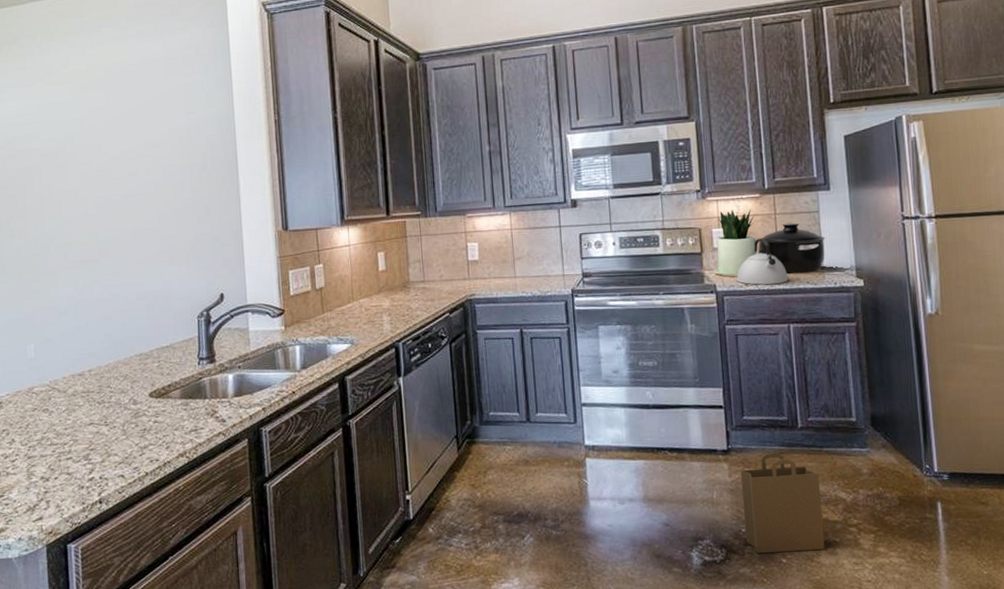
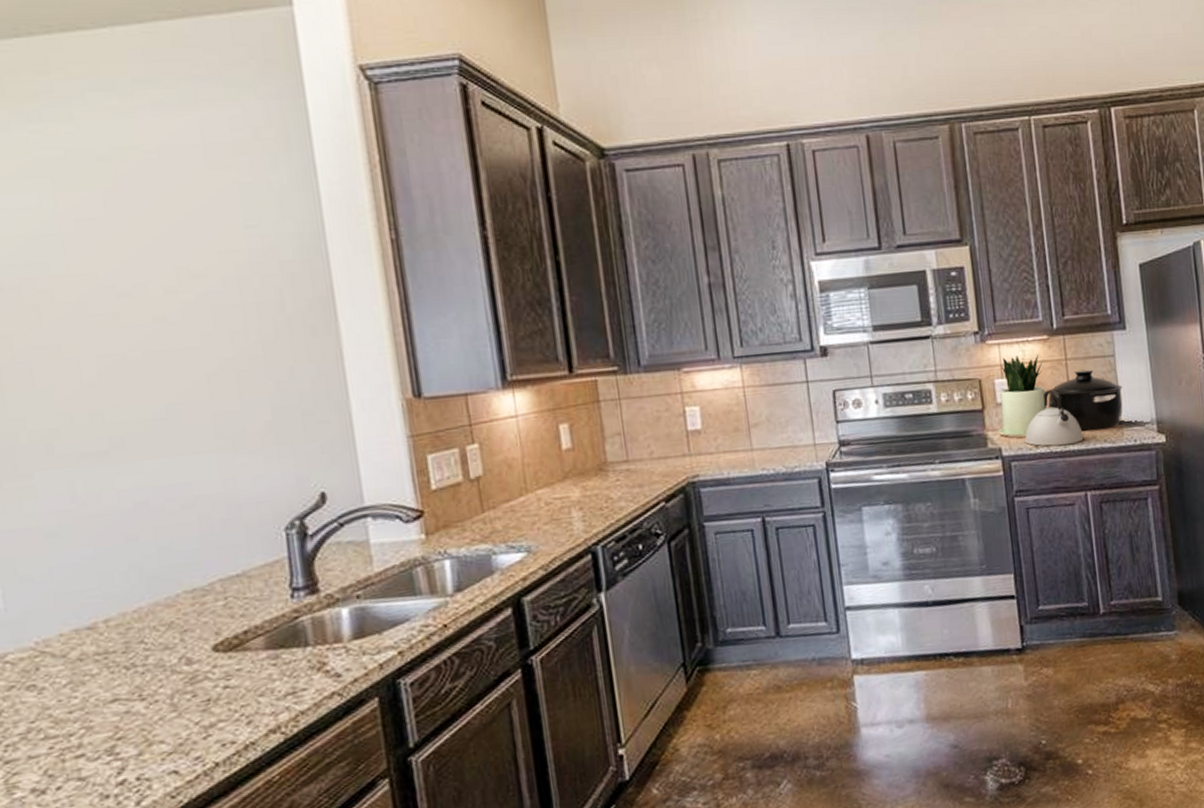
shopping bag: present [740,451,825,554] -> none [1037,644,1134,768]

